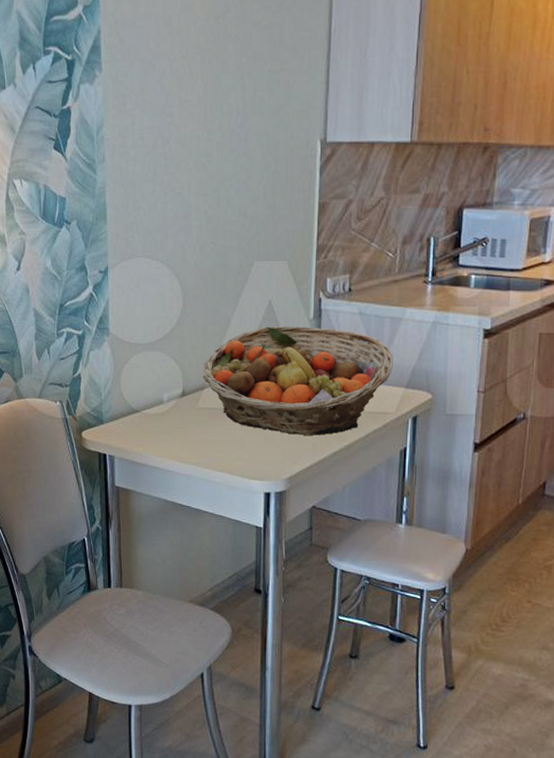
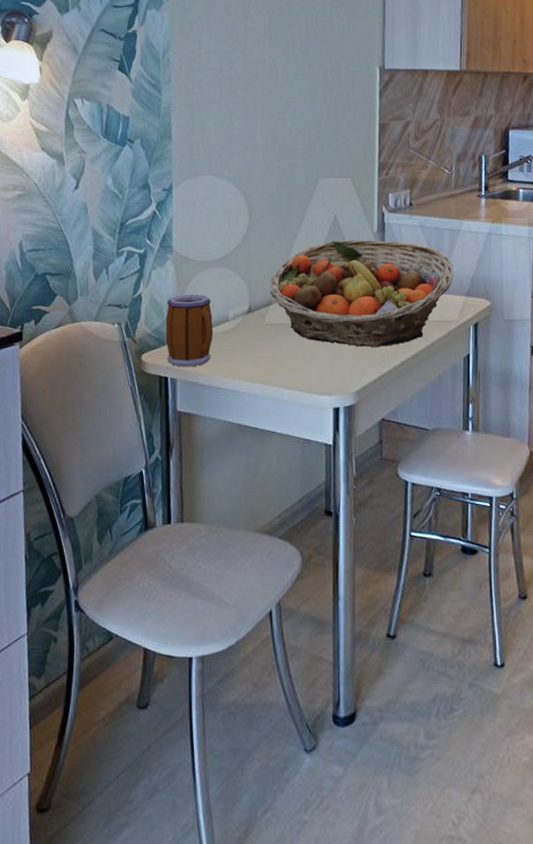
mug: none [104,376,149,446] -> present [166,294,214,367]

